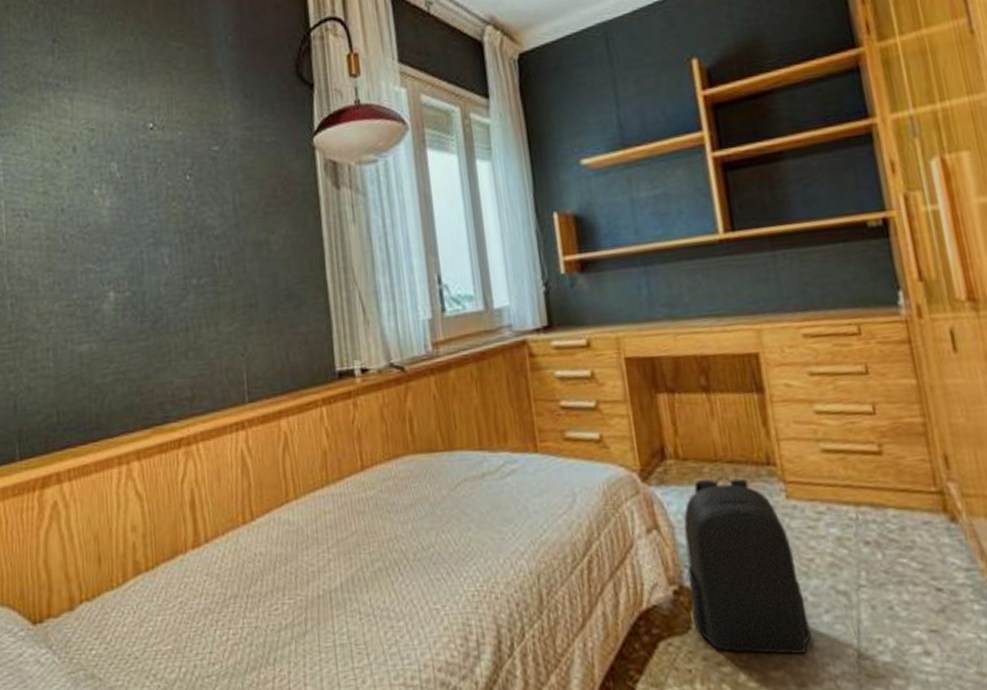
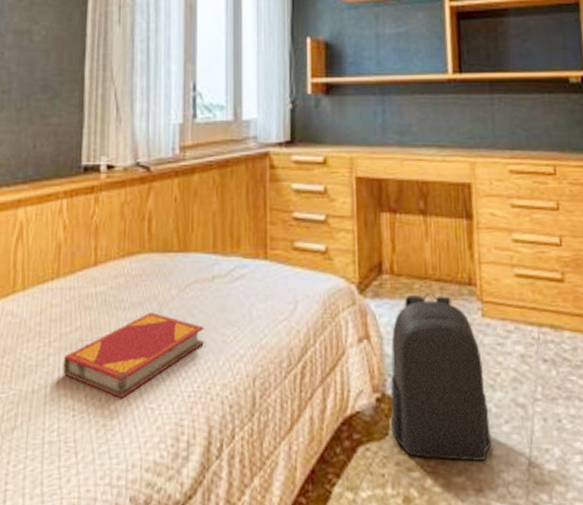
hardback book: none [343,513,482,601] -> present [63,312,204,399]

